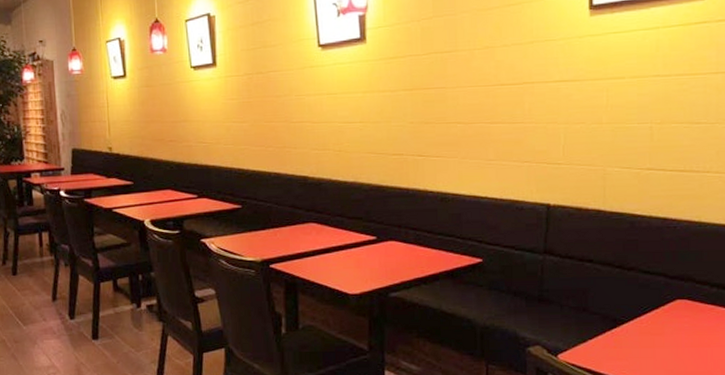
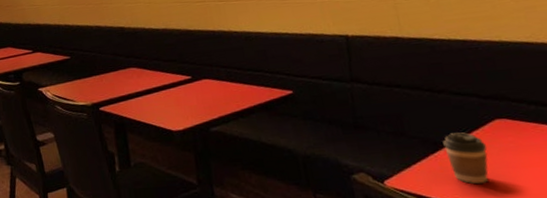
coffee cup: none [622,311,663,360] -> present [442,132,489,184]

